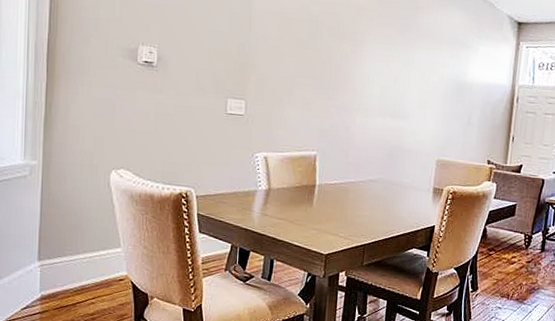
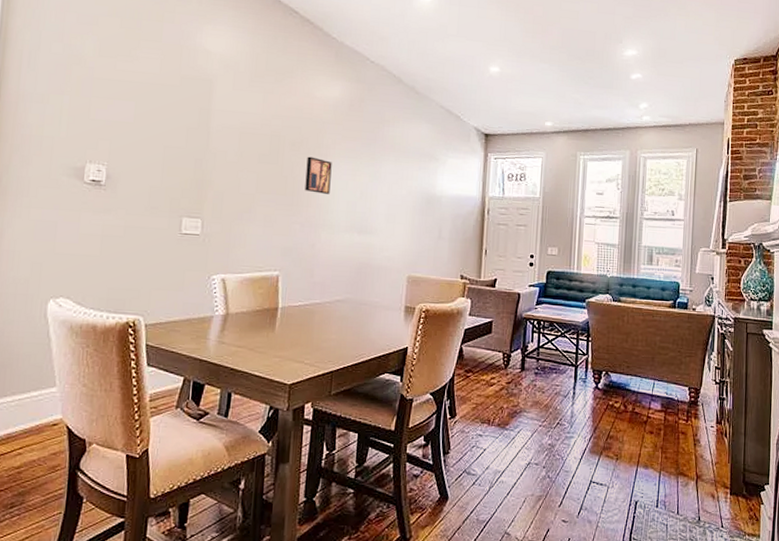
wall art: none [341,42,367,79] -> present [305,156,332,194]

